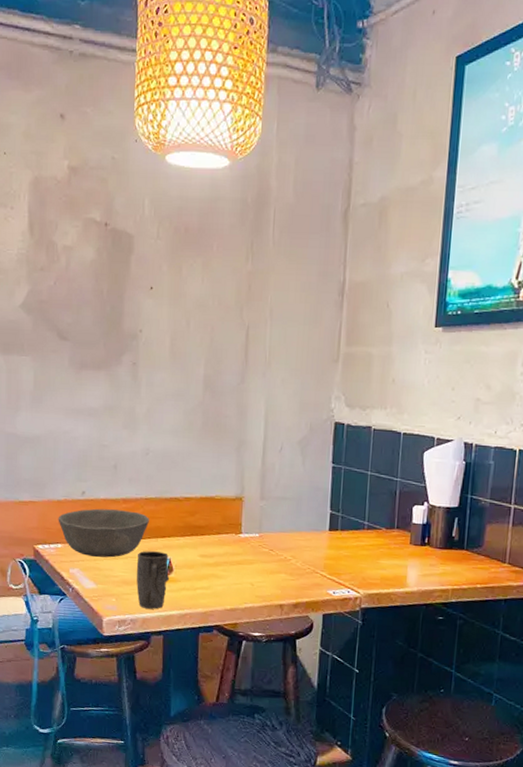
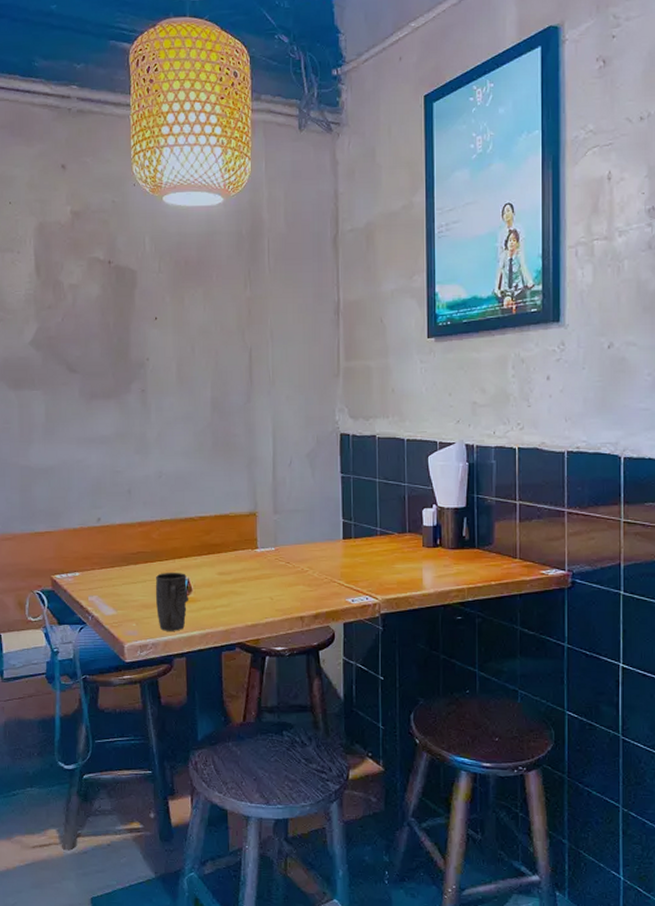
bowl: present [58,508,149,558] -> none [74,534,165,582]

